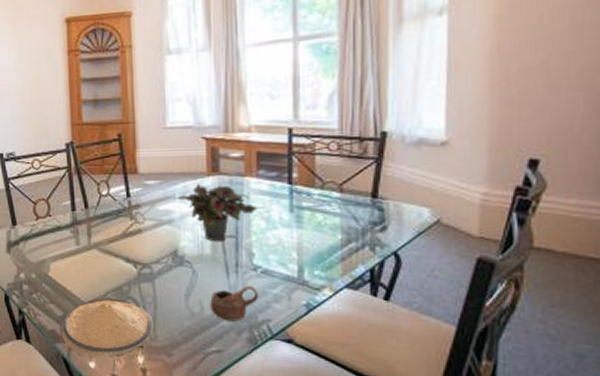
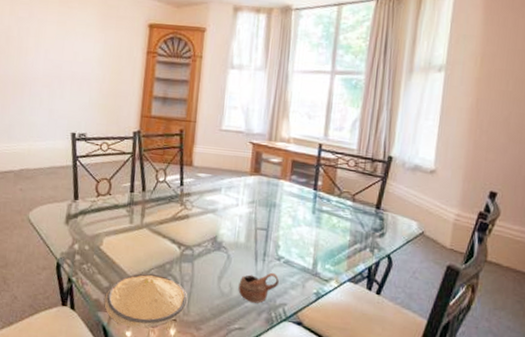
potted plant: present [174,183,259,242] -> none [220,180,289,233]

